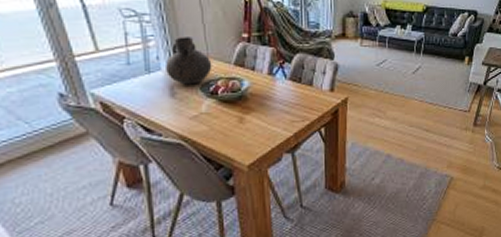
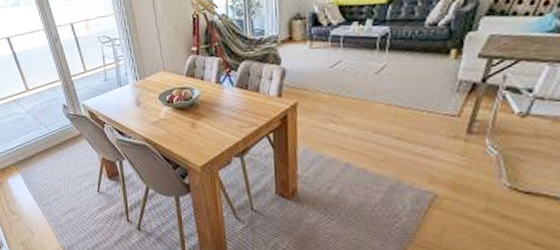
vase: present [166,37,212,85] -> none [132,54,168,95]

